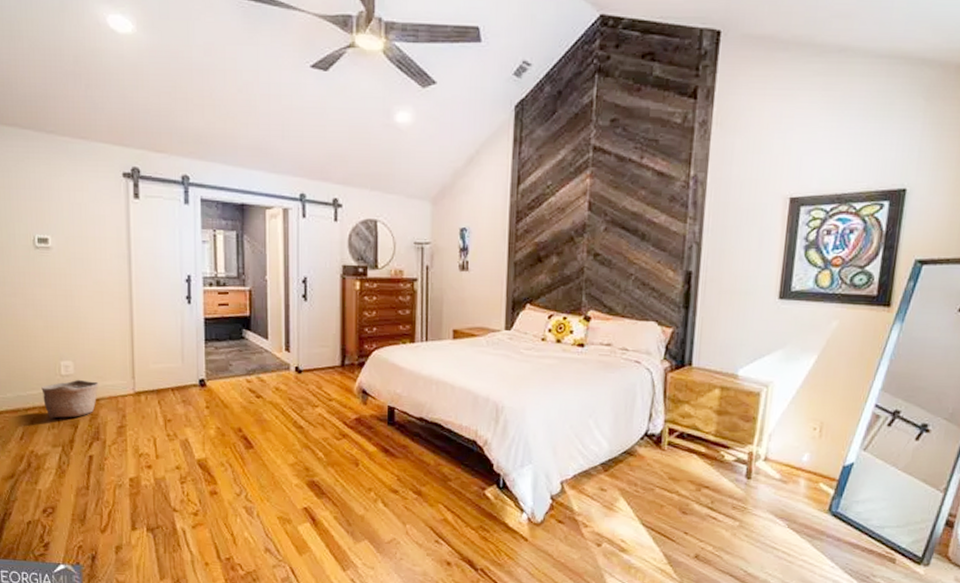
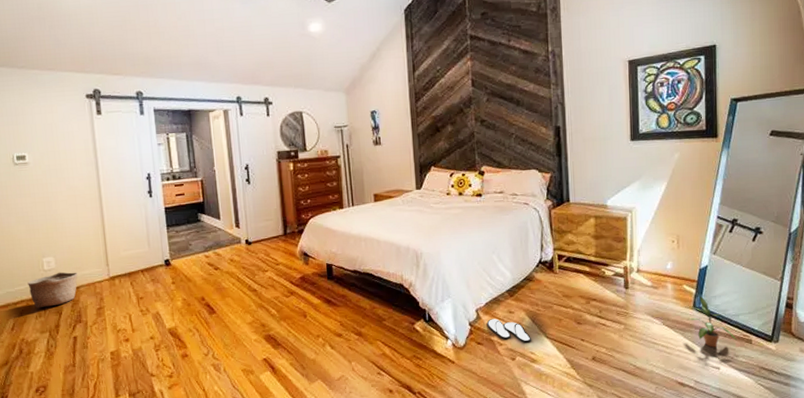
slippers: none [572,495,624,528] -> present [486,319,531,343]
potted plant: none [818,498,877,562] -> present [686,296,737,348]

